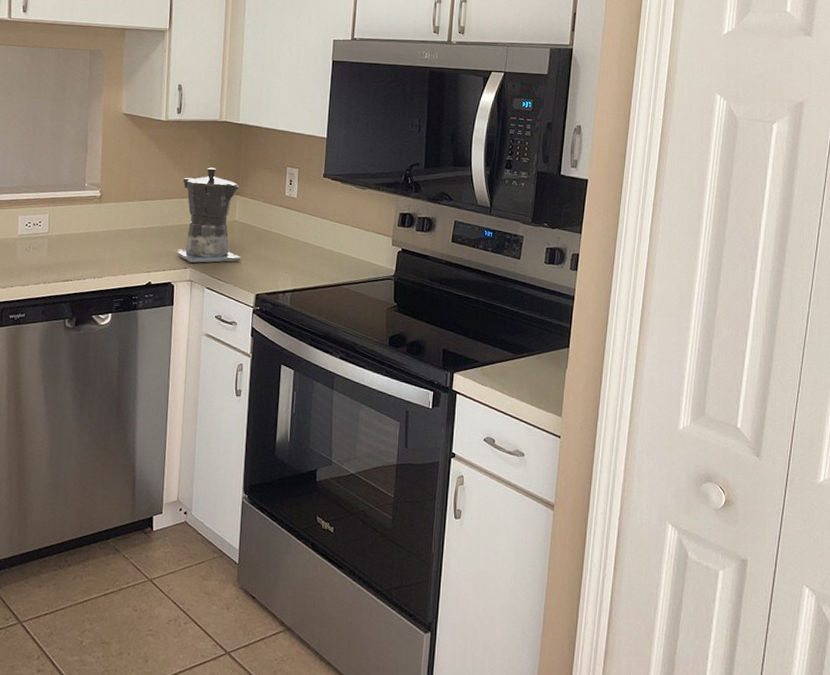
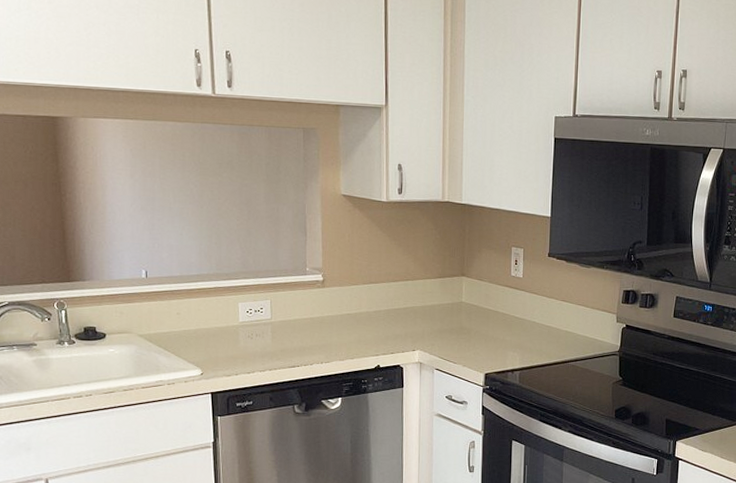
coffee maker: present [177,167,241,263] -> none [405,249,469,345]

